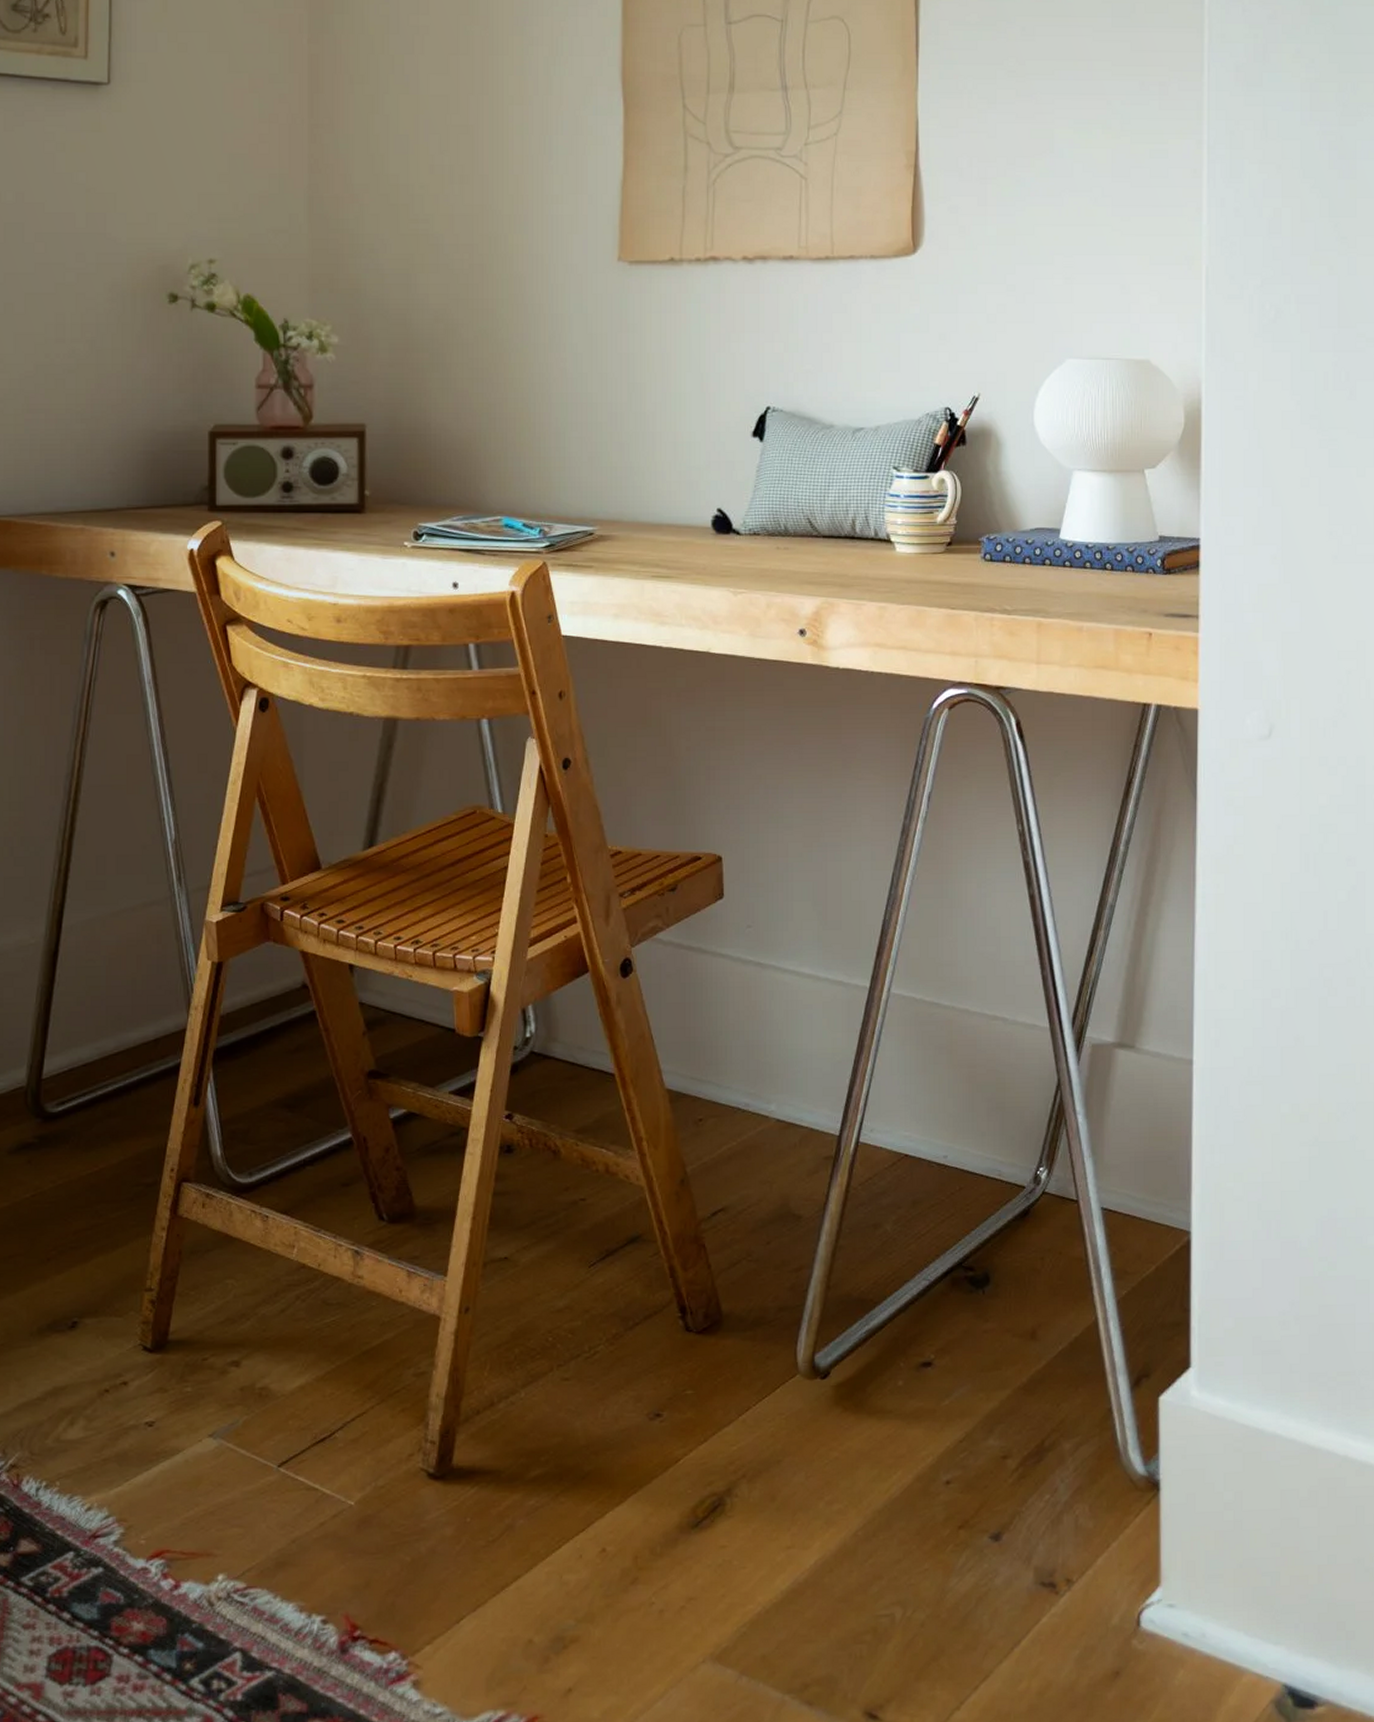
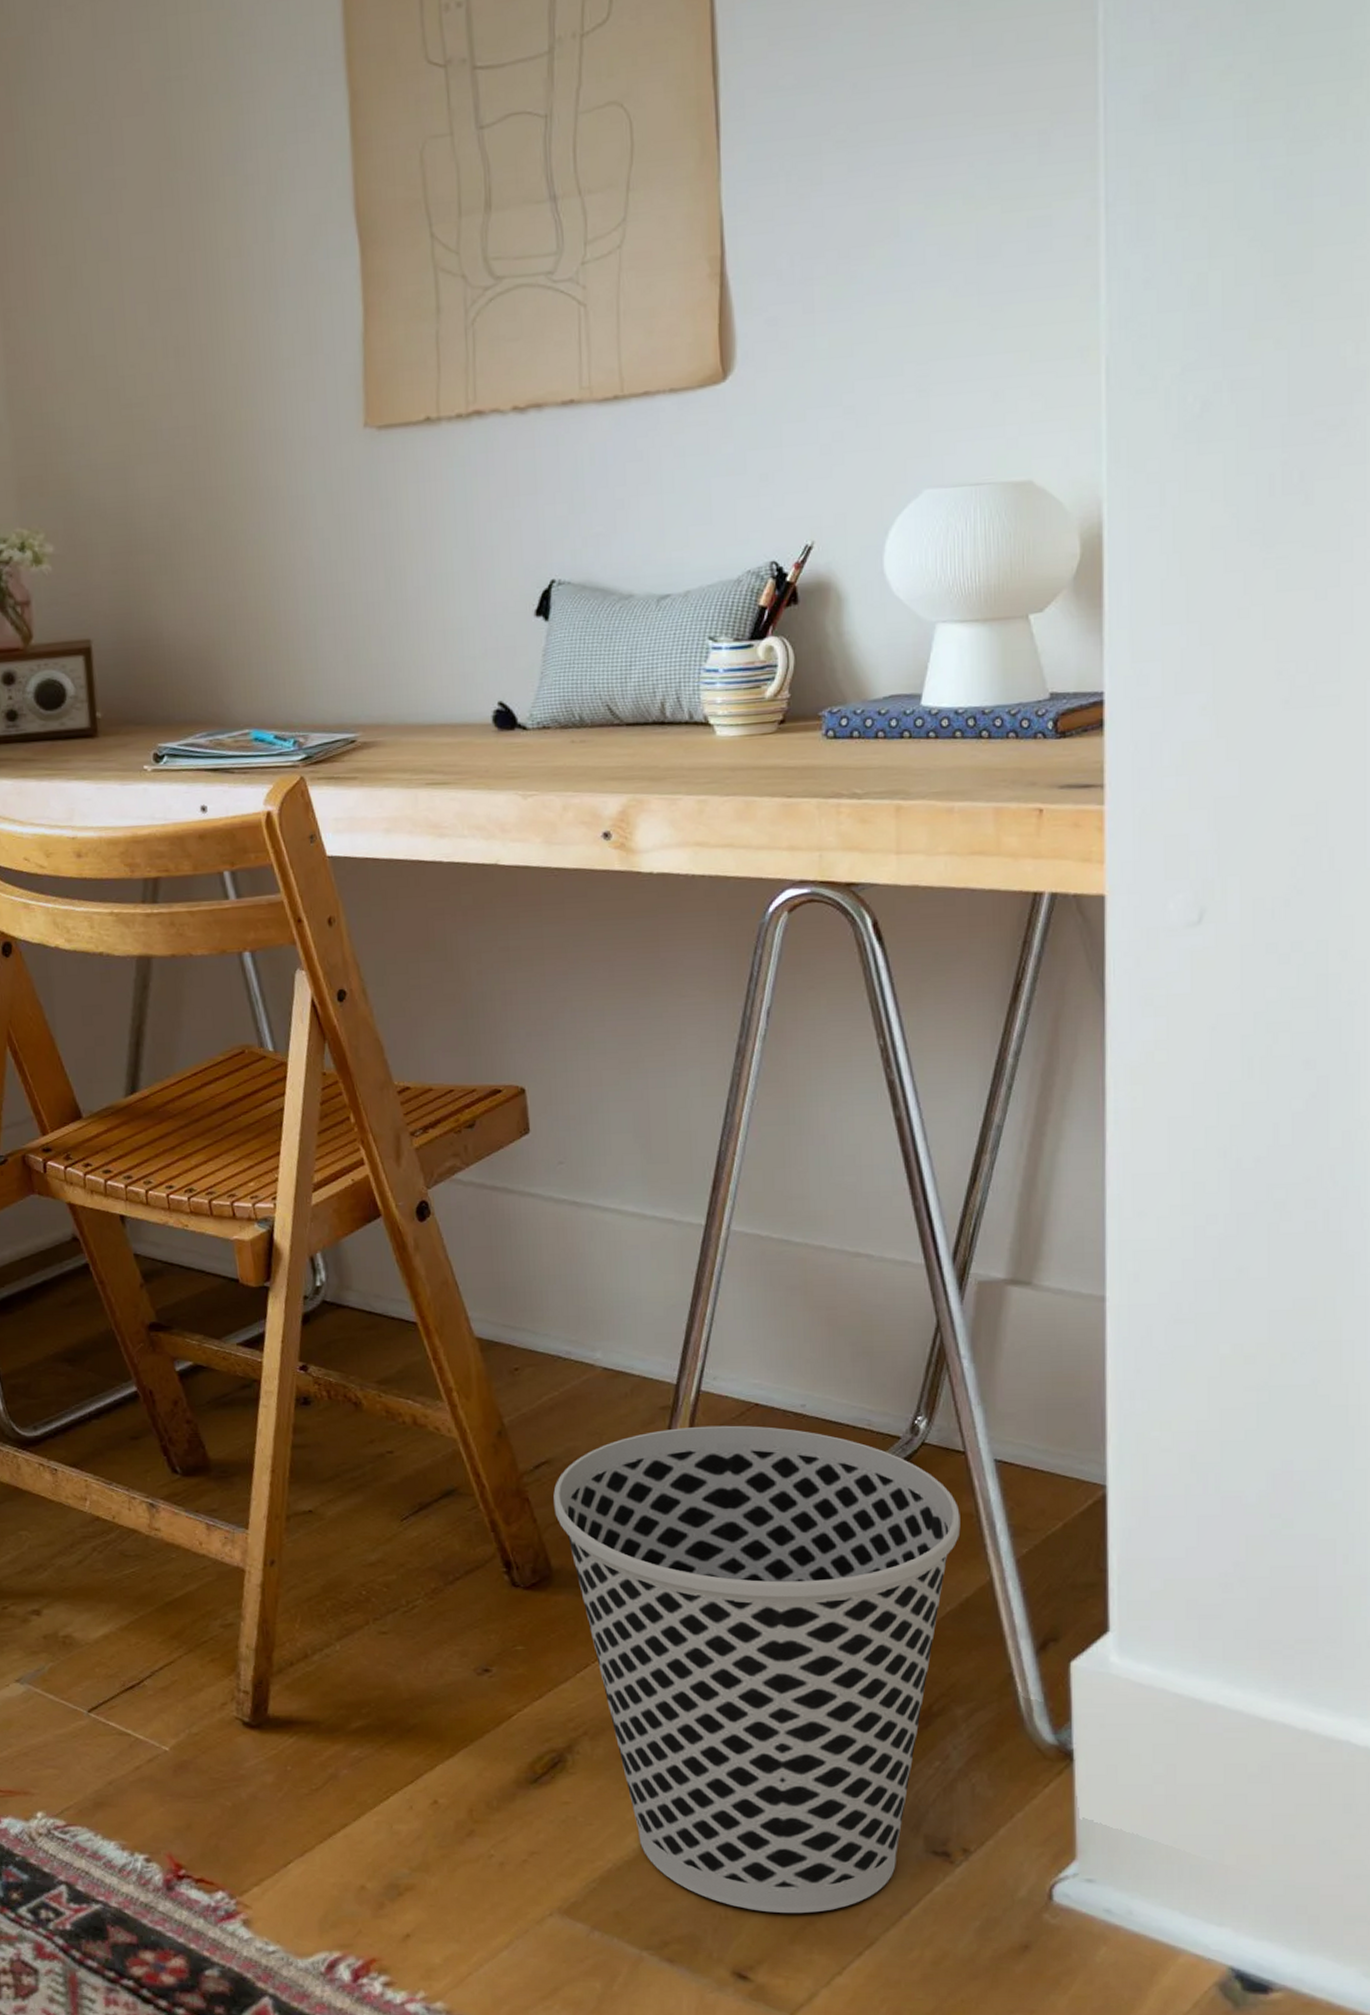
wastebasket: none [727,1175,1072,1651] -> present [553,1425,961,1914]

